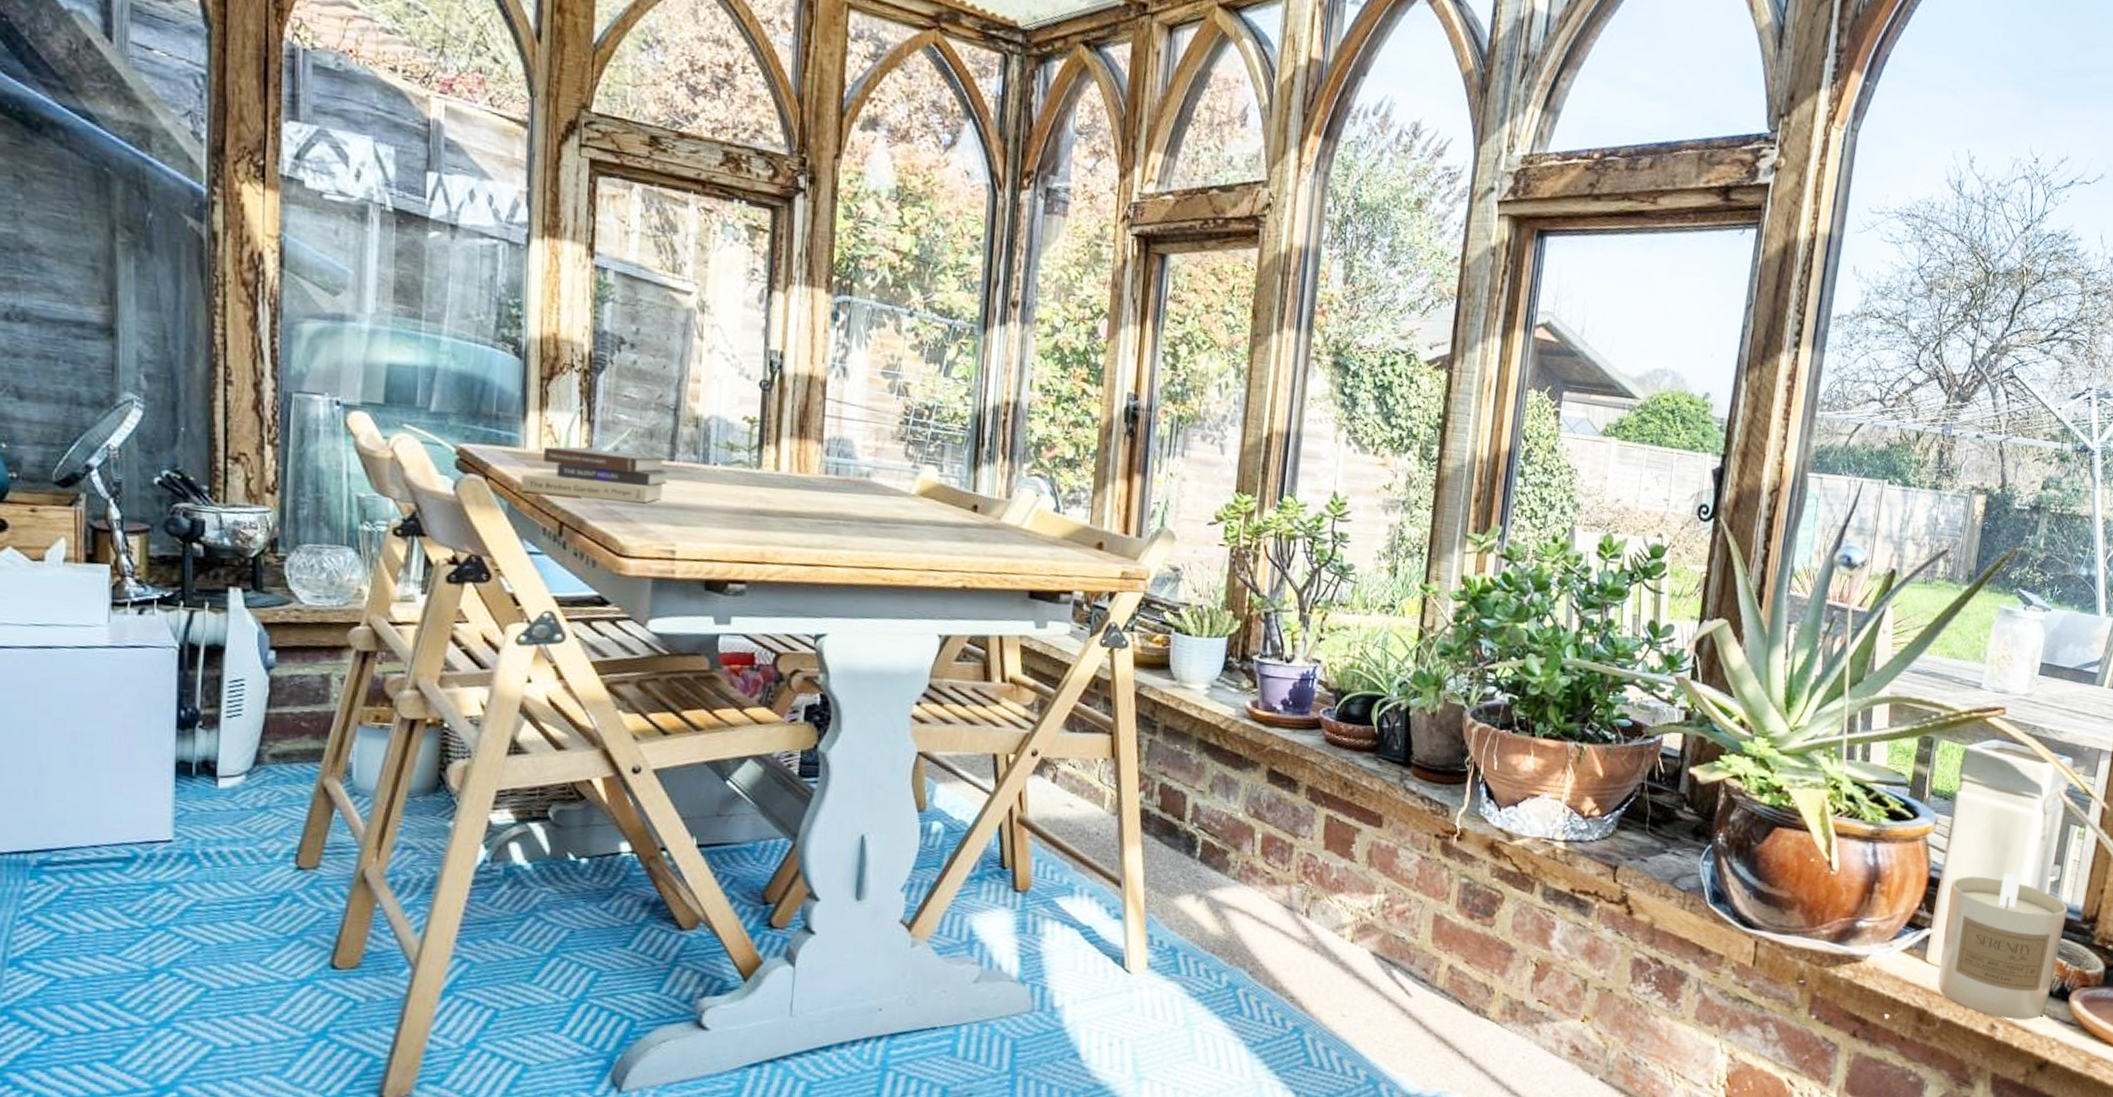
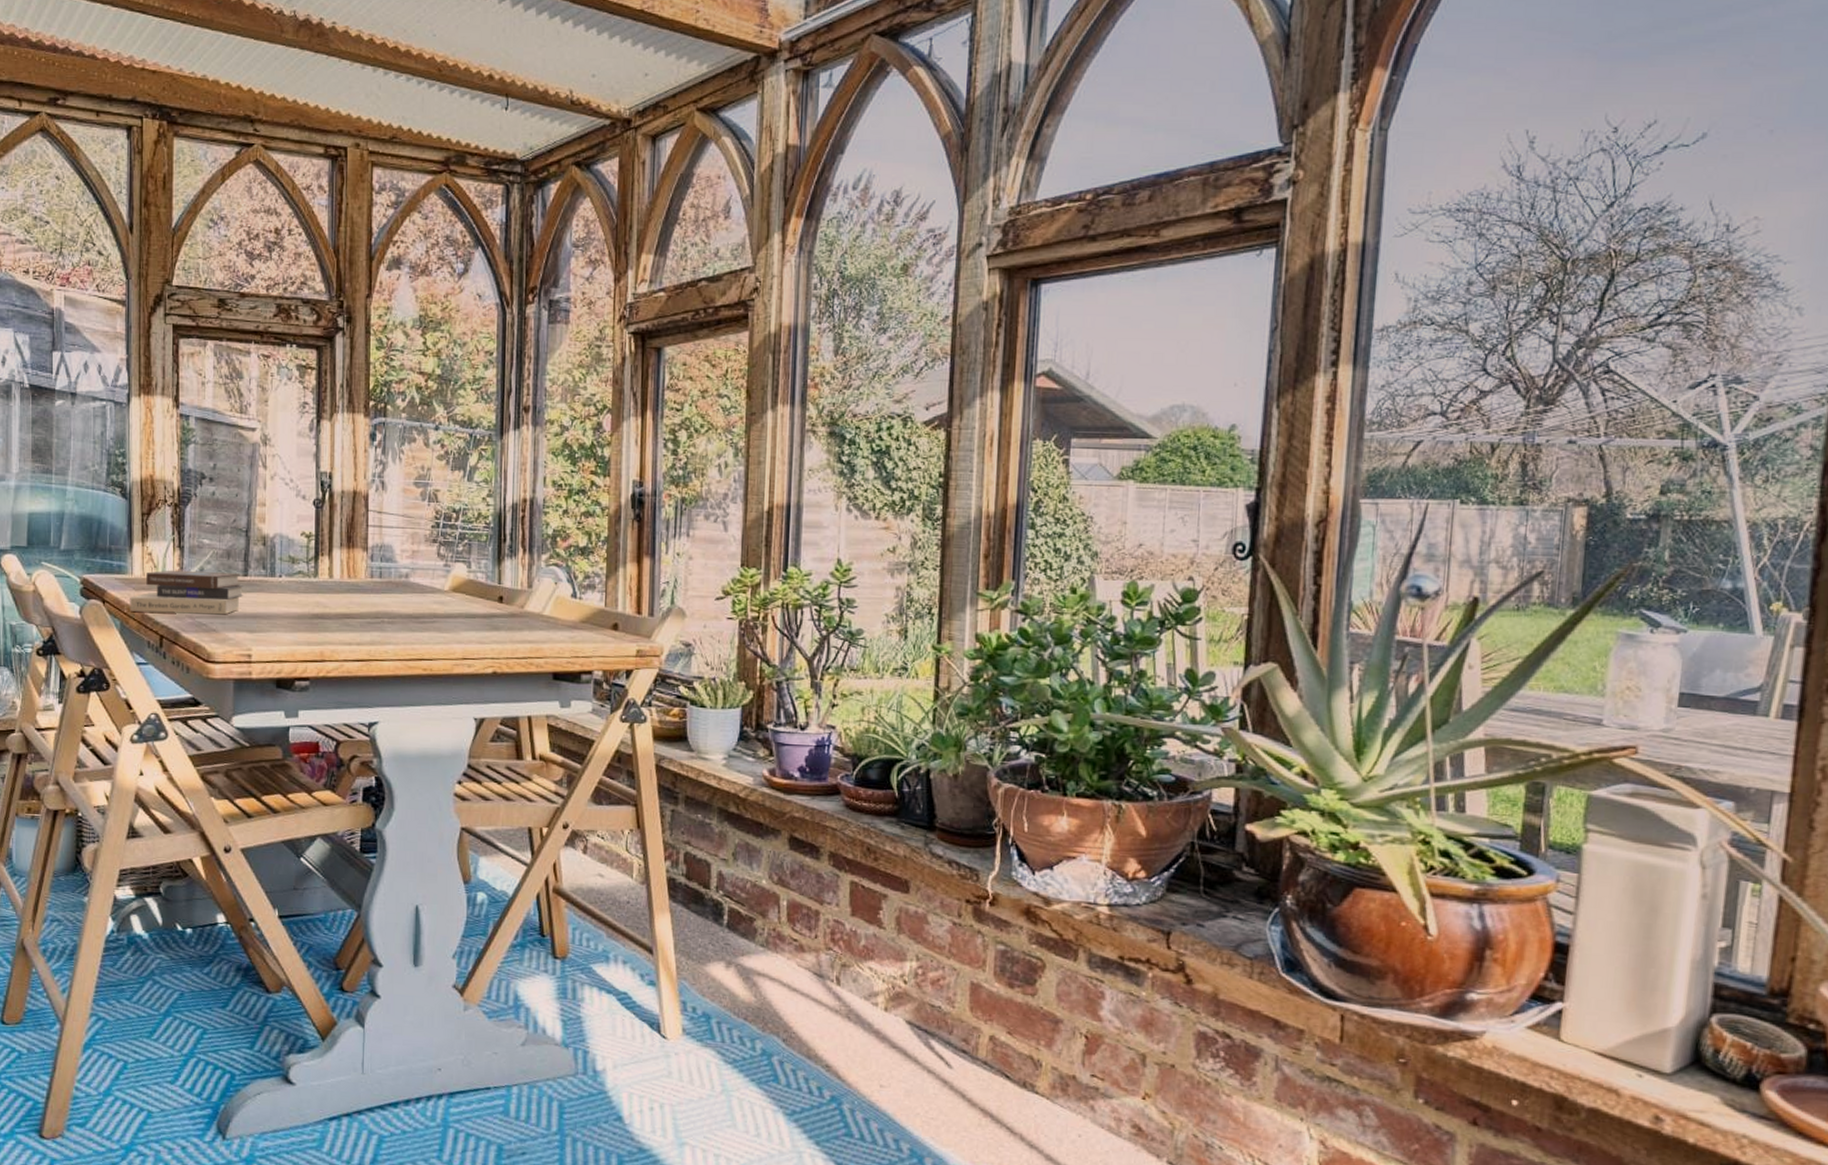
candle: present [1937,873,2068,1020] -> none [1577,938,1747,1112]

